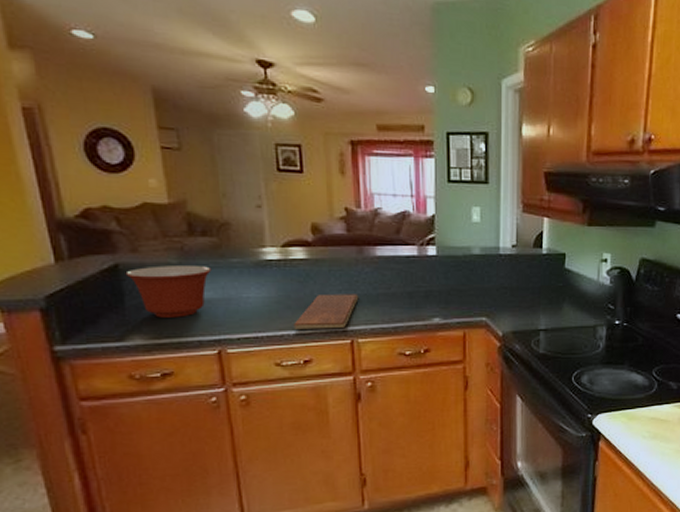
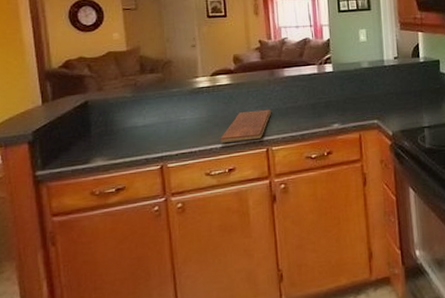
mixing bowl: present [125,265,211,318] -> none [93,97,157,142]

